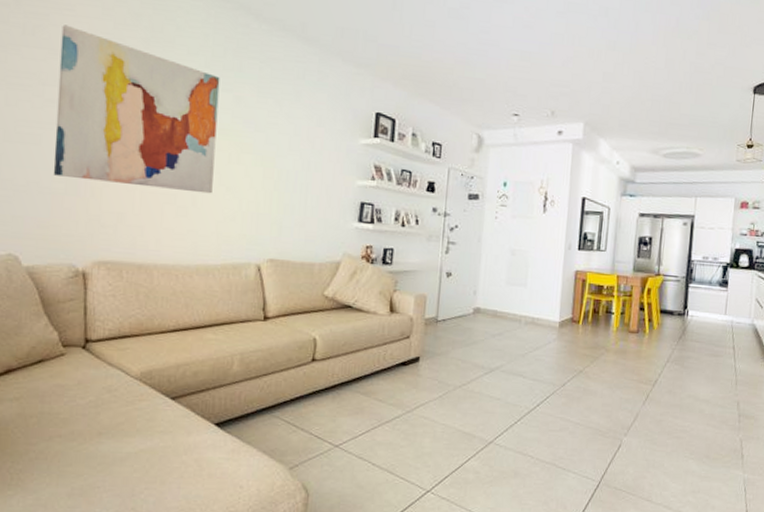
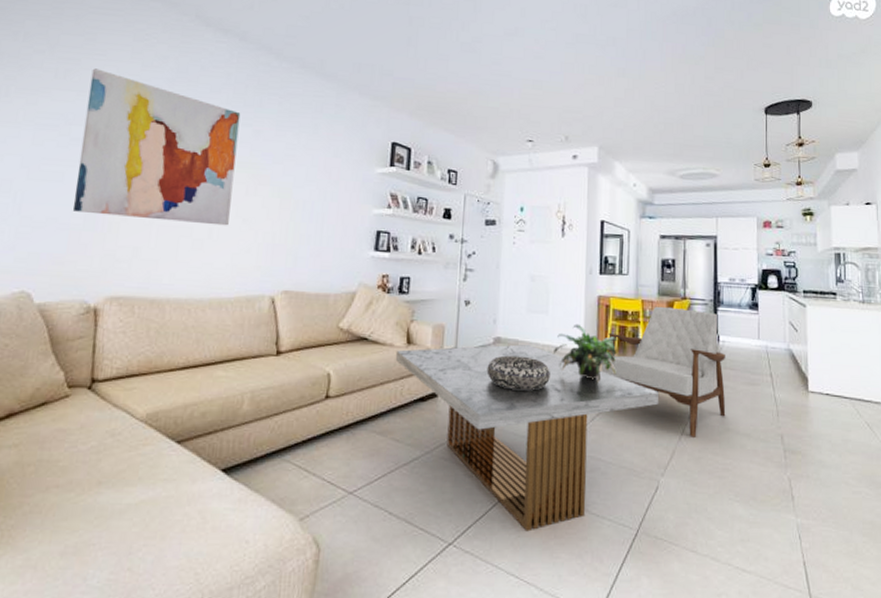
coffee table: none [378,315,627,482] -> present [395,344,658,532]
decorative bowl: none [466,325,526,357] -> present [486,355,550,390]
potted plant: none [530,296,592,354] -> present [554,323,618,385]
armchair: none [575,281,693,402] -> present [602,306,726,437]

